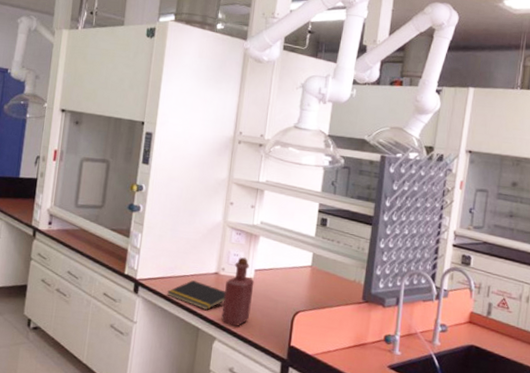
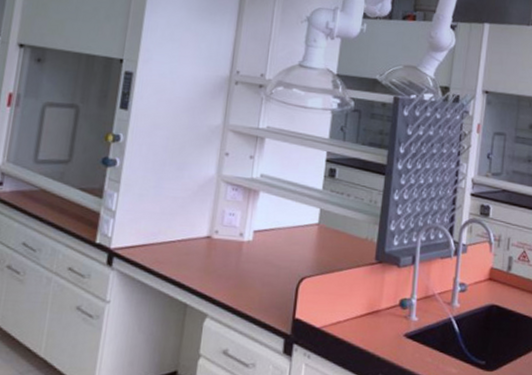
notepad: present [167,280,226,311] -> none [148,247,220,283]
bottle: present [221,257,254,327] -> none [213,217,253,300]

